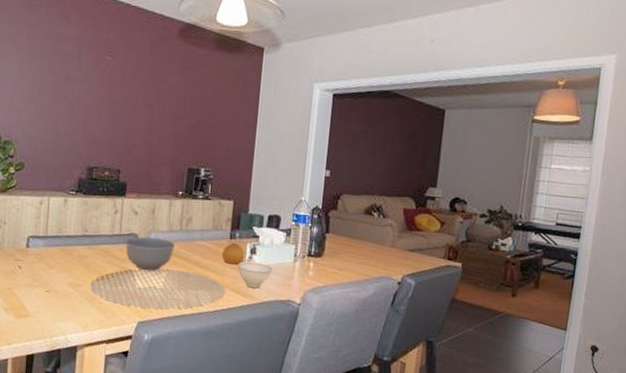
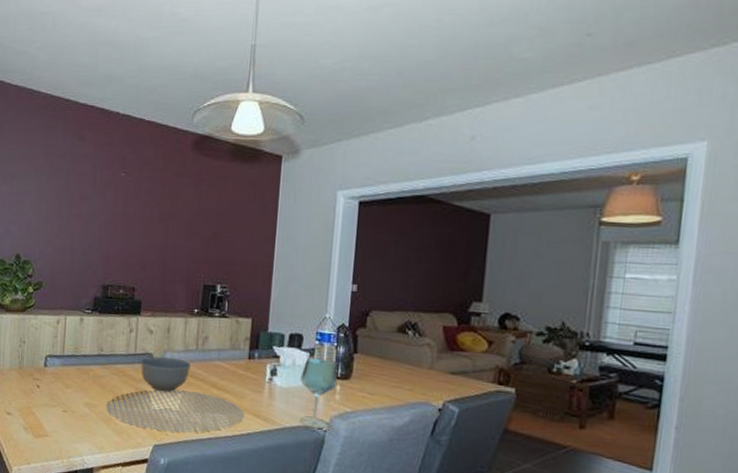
fruit: present [221,242,245,265] -> none [239,362,265,387]
bowl: present [238,261,273,289] -> none [257,383,295,413]
wine glass: none [276,237,312,302] -> present [299,357,338,429]

